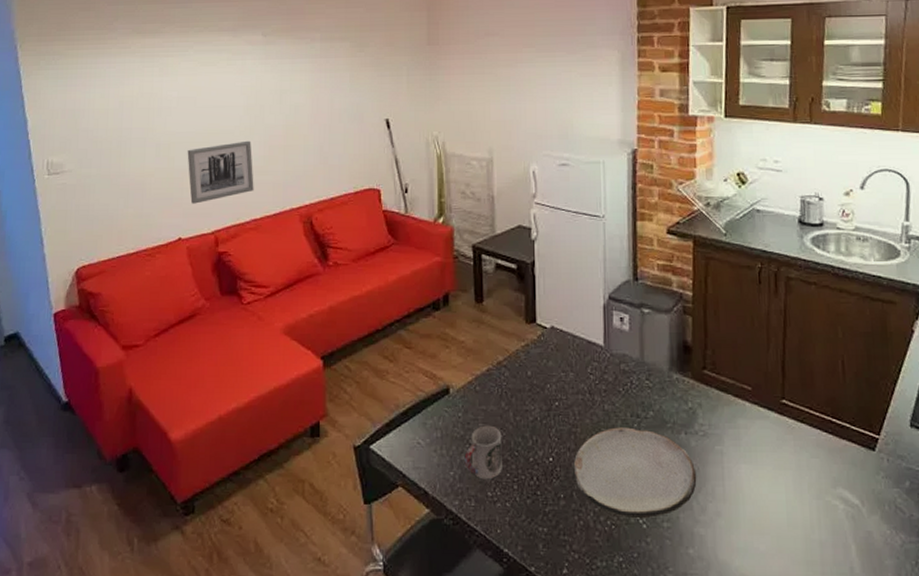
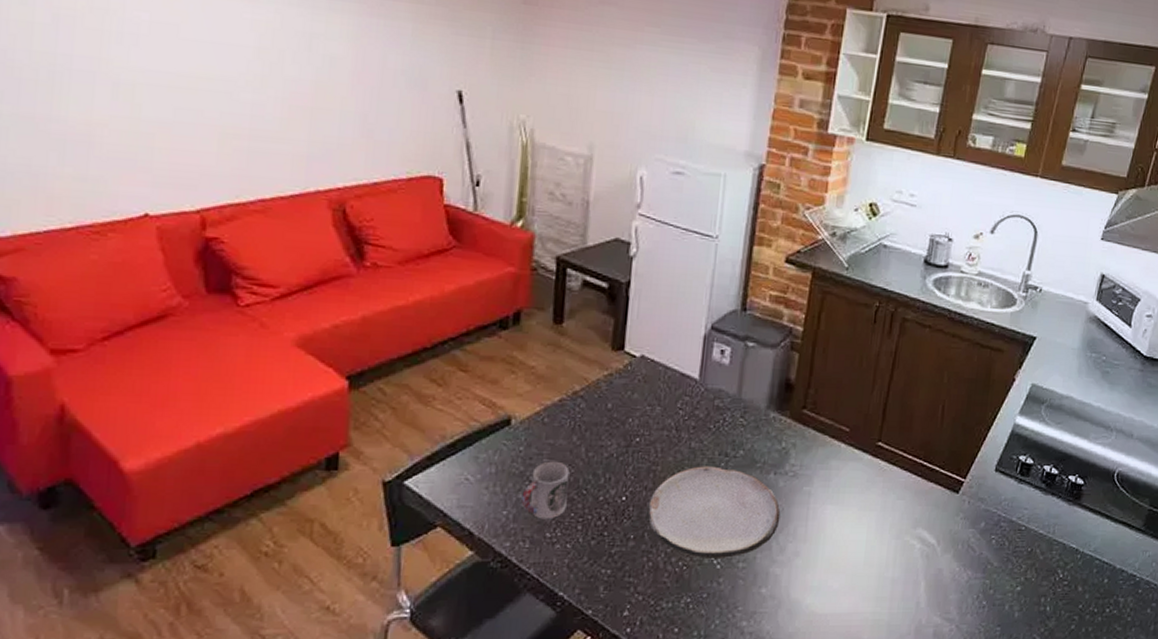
wall art: present [187,140,254,204] -> none [162,94,264,171]

